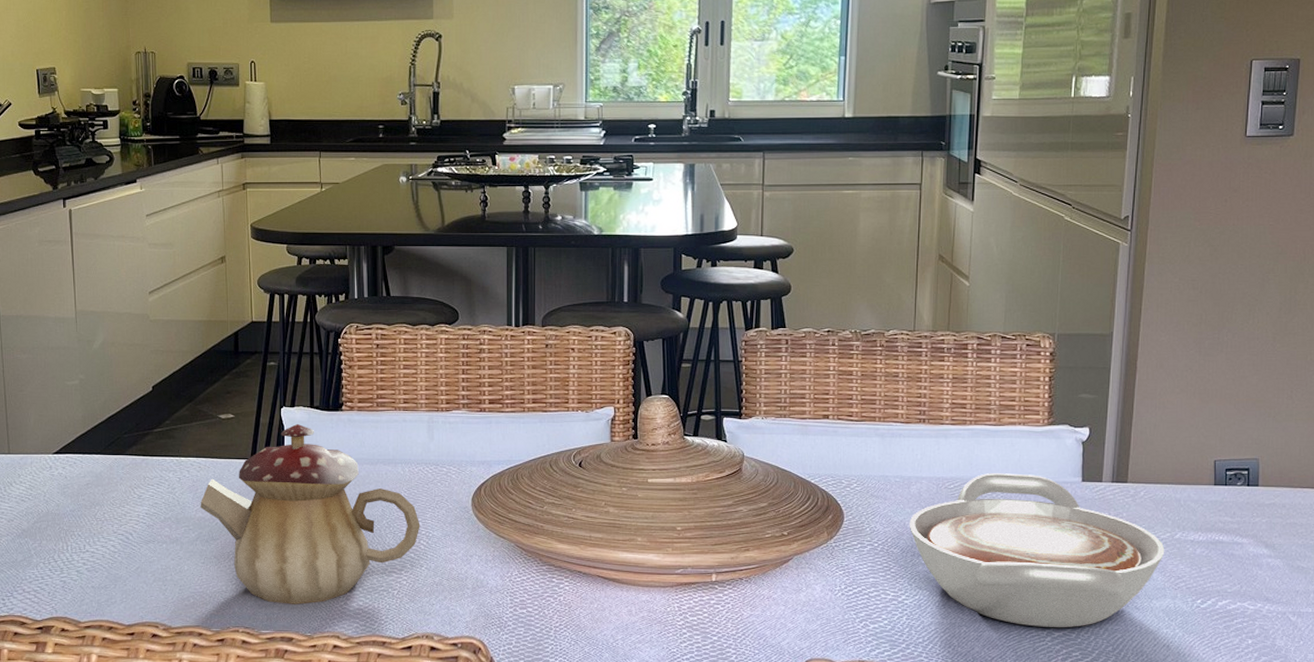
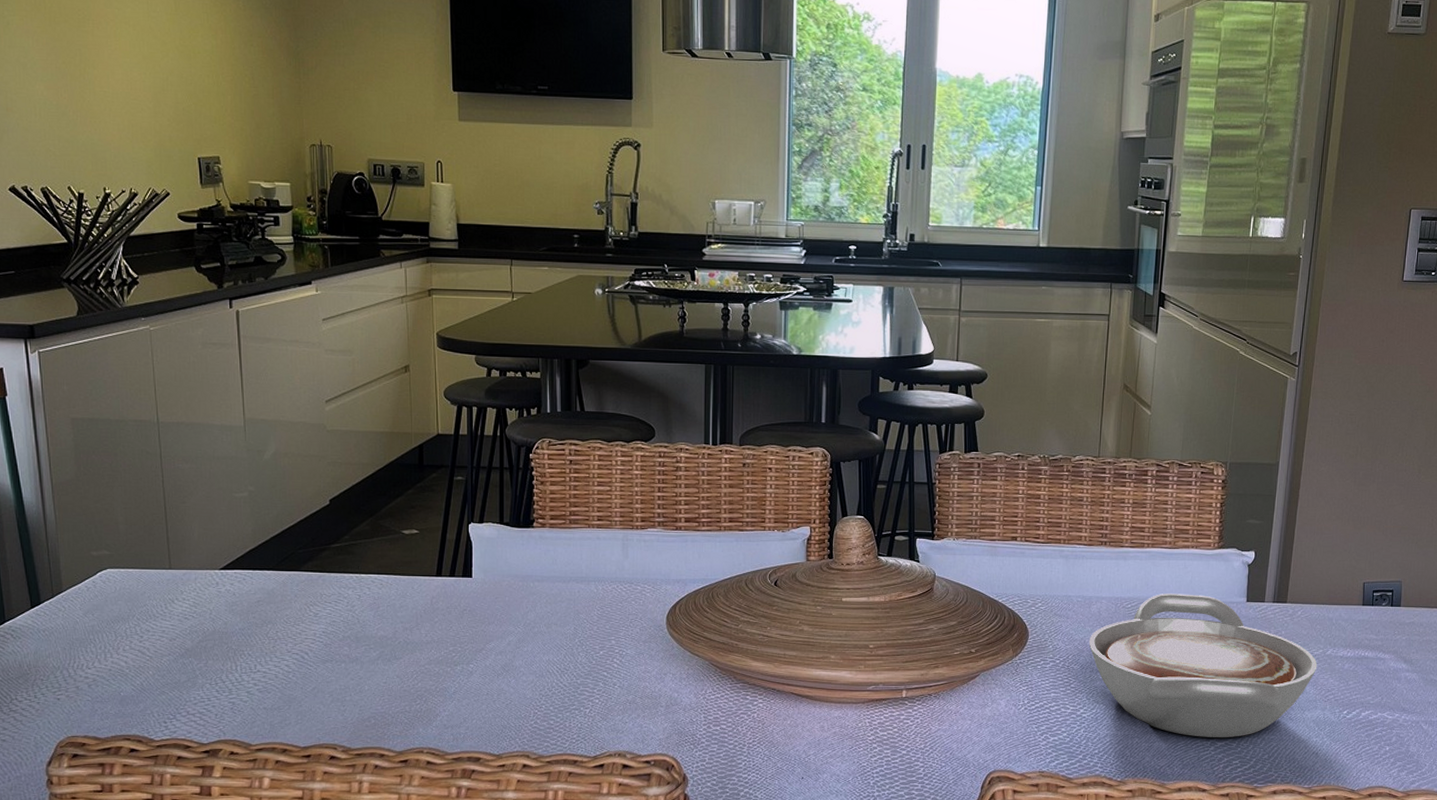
teapot: present [200,423,420,604] -> none [382,540,614,724]

